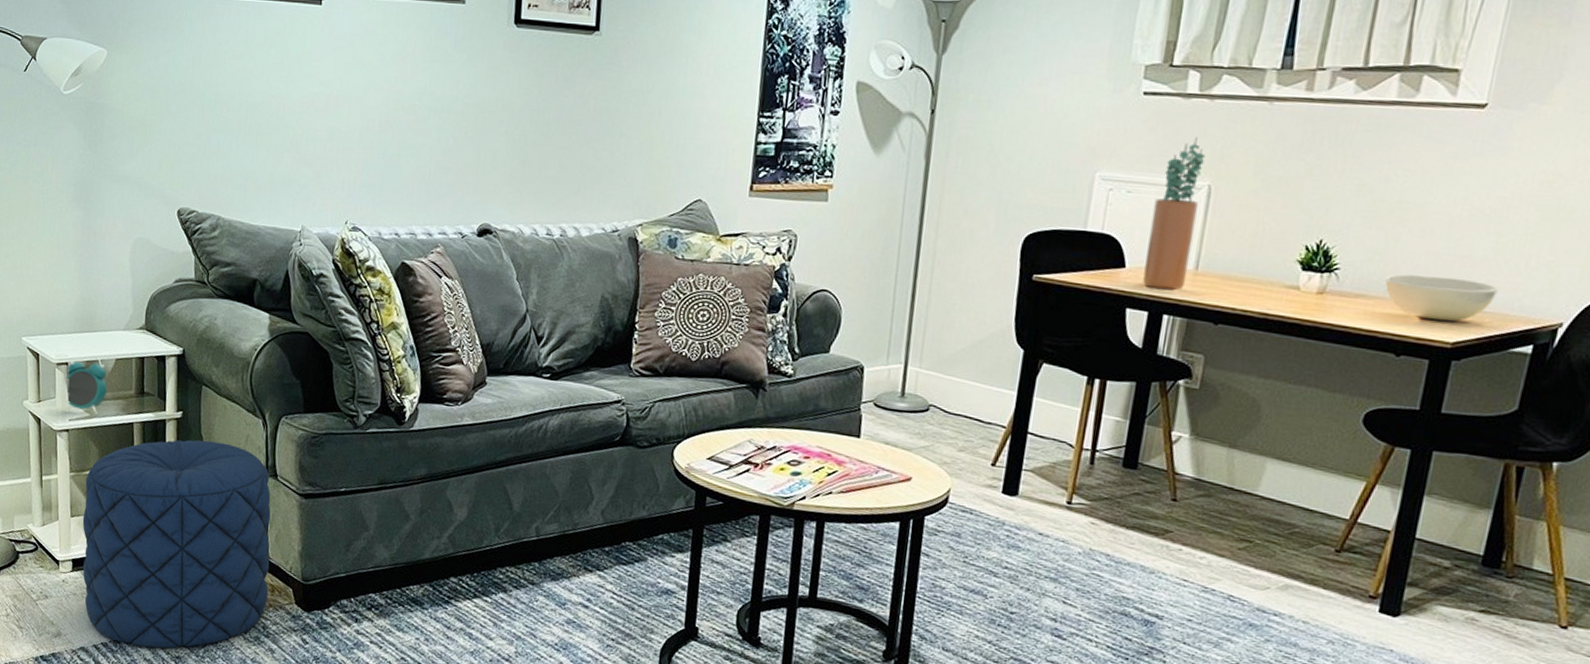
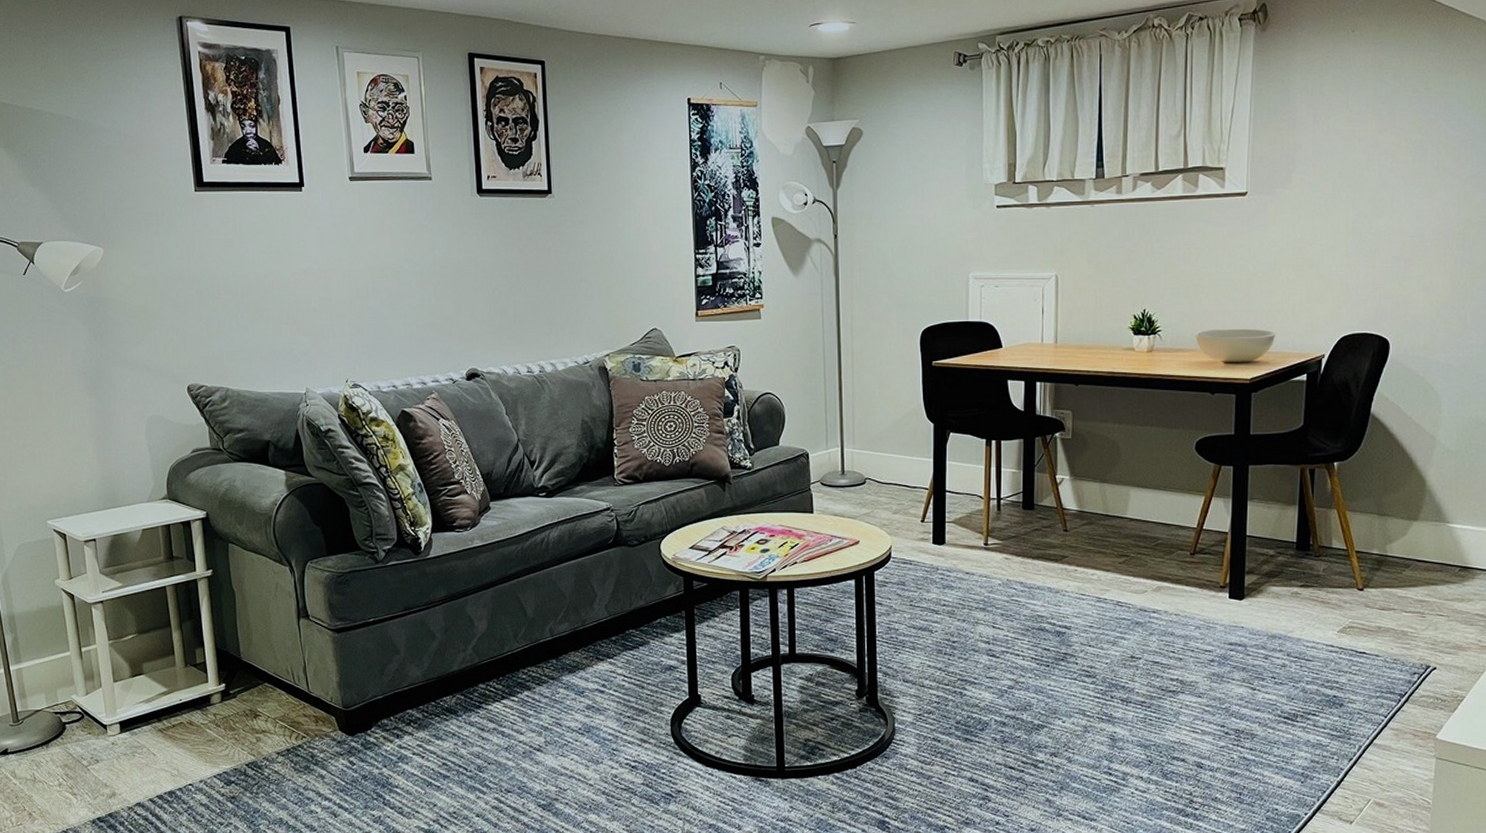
alarm clock: present [65,357,107,415] -> none [95,530,136,585]
pouf: present [82,440,271,649] -> none [124,593,313,793]
vase: present [1143,136,1205,290] -> none [1017,237,1050,362]

